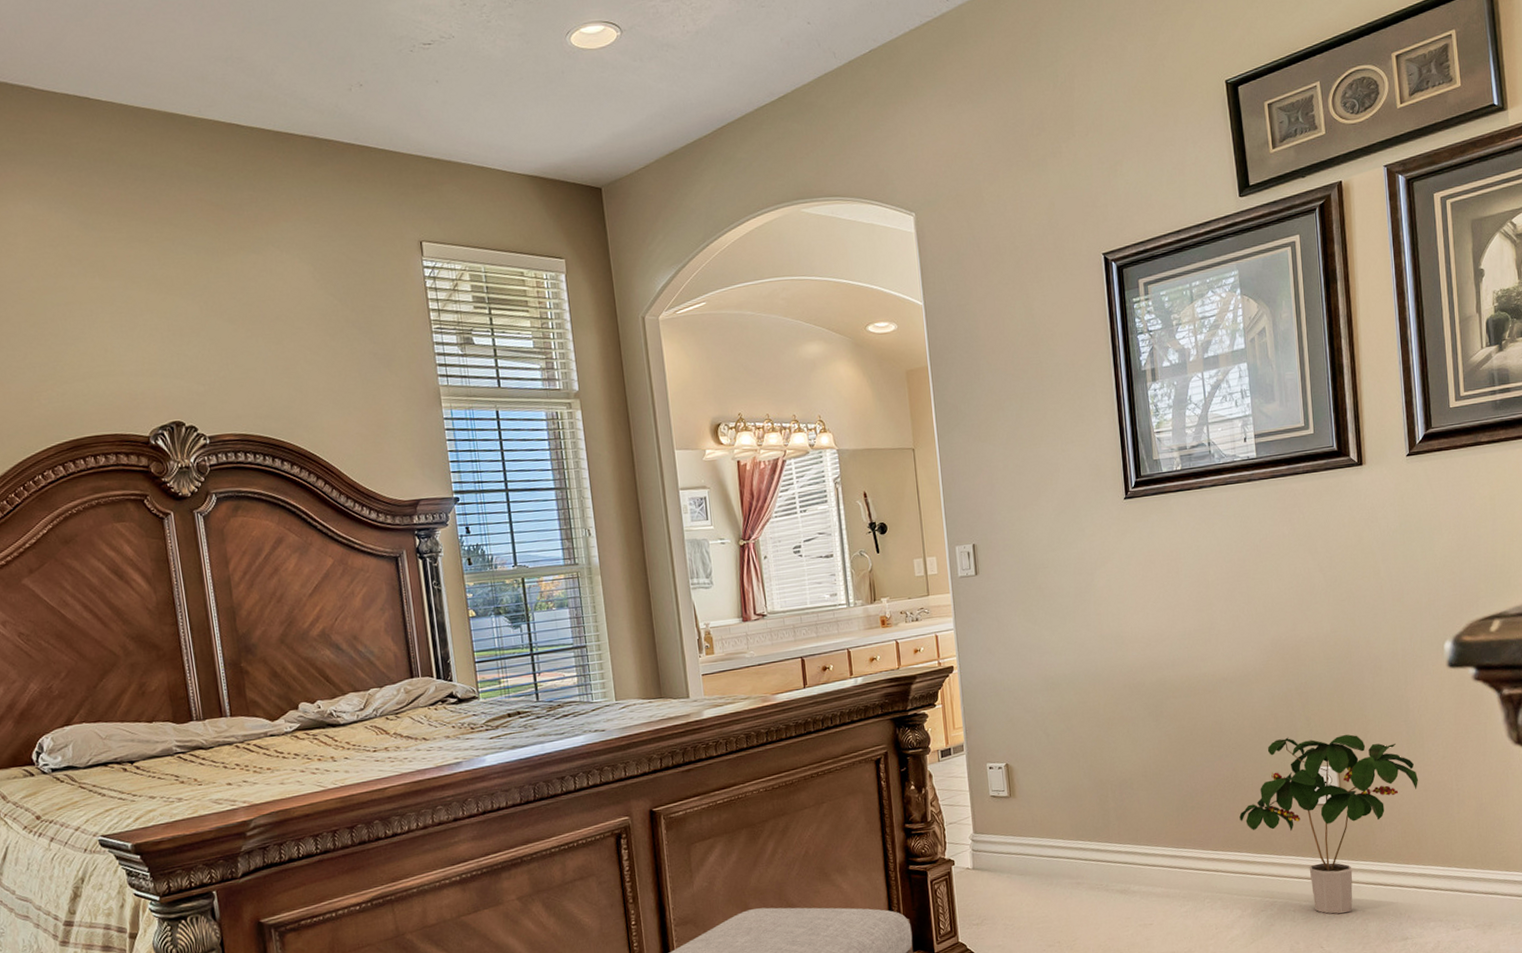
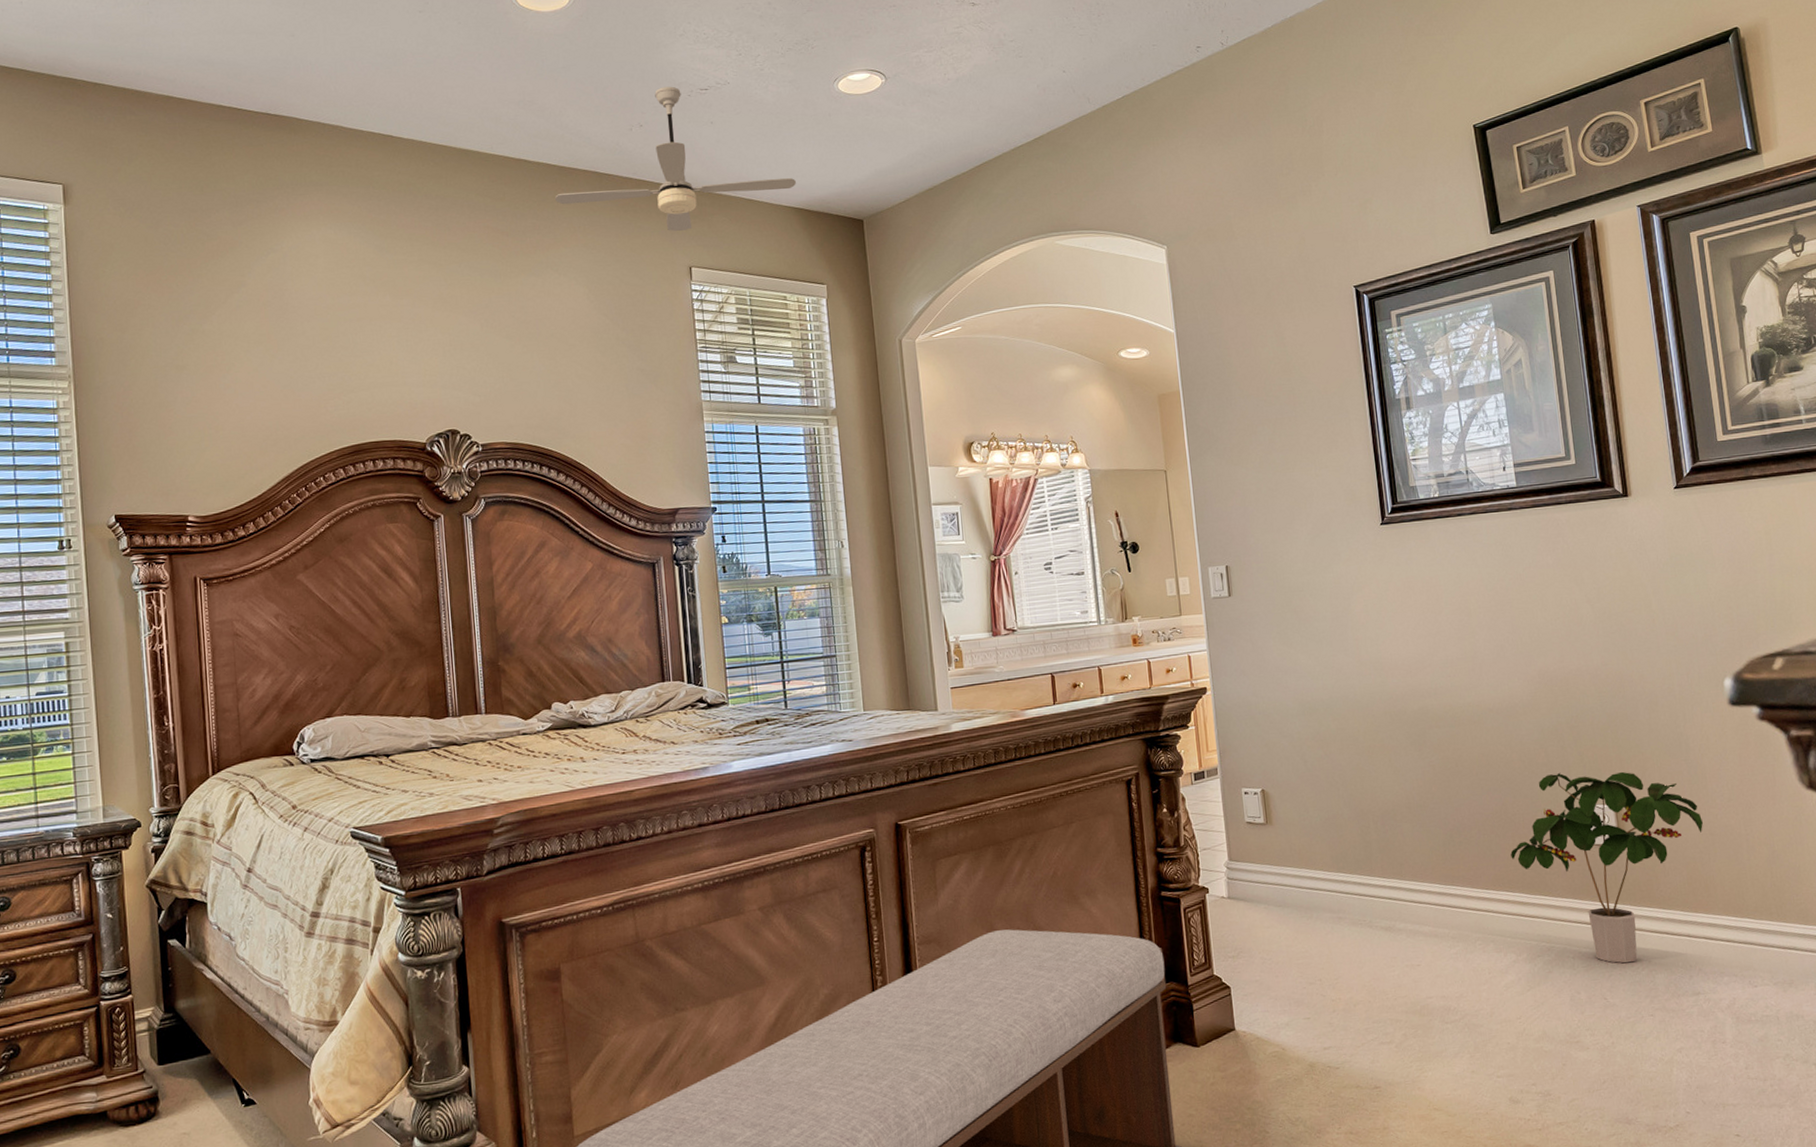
ceiling fan: none [272,40,530,203] -> present [555,86,797,231]

